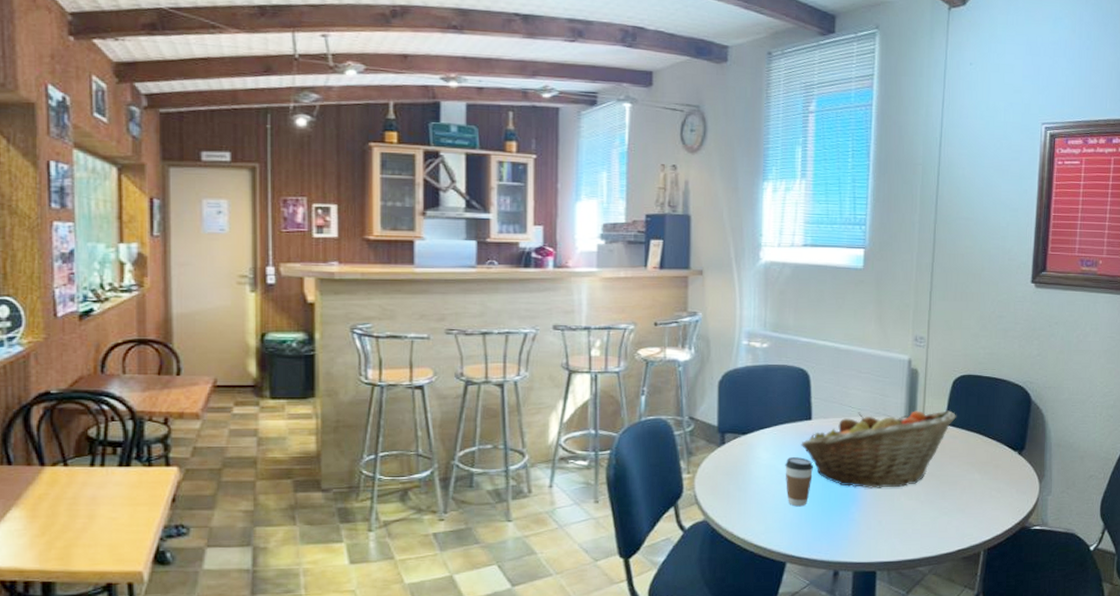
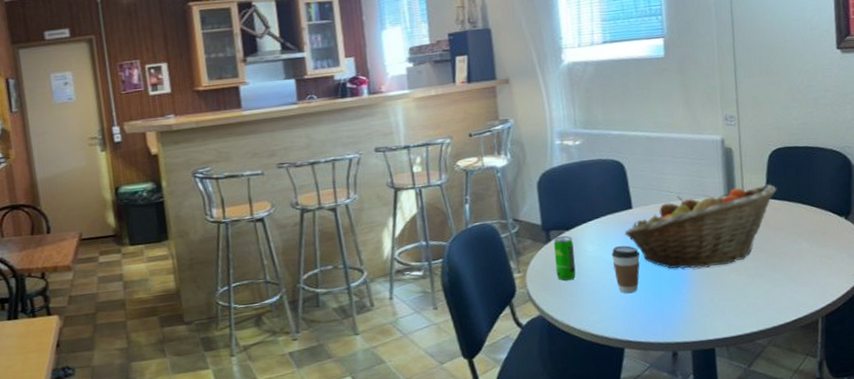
beverage can: none [726,440,747,486] -> present [553,235,576,281]

